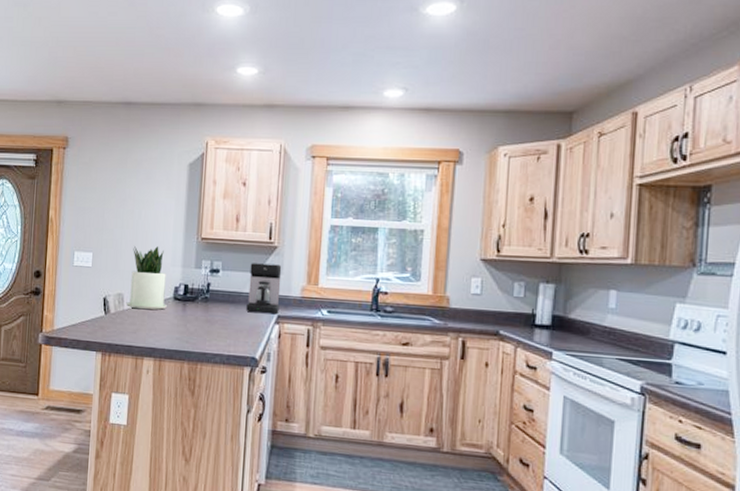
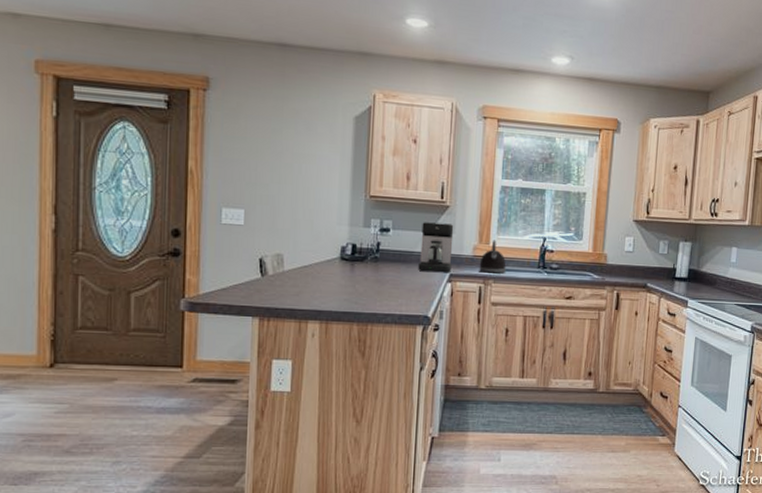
planter: present [126,246,168,310] -> none [286,203,334,271]
kettle: none [307,281,336,316] -> present [479,240,506,274]

